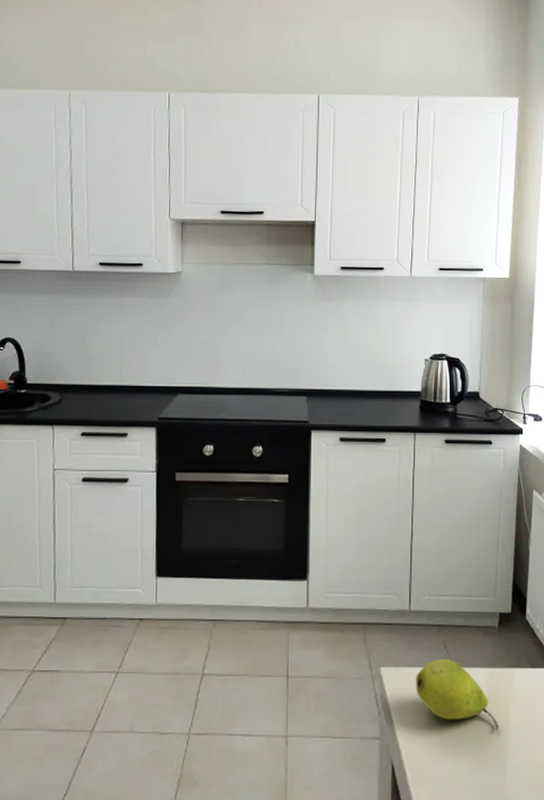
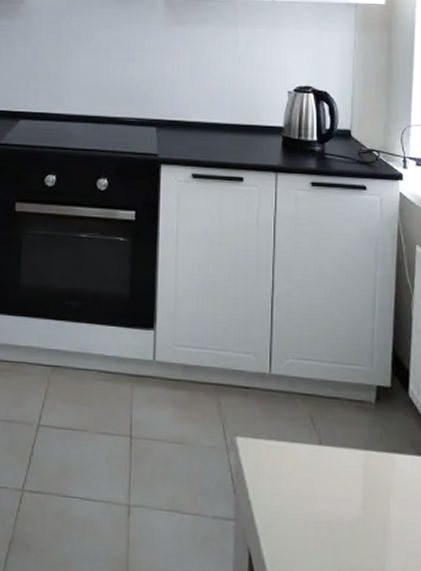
fruit: present [415,658,499,731] -> none [276,433,377,527]

